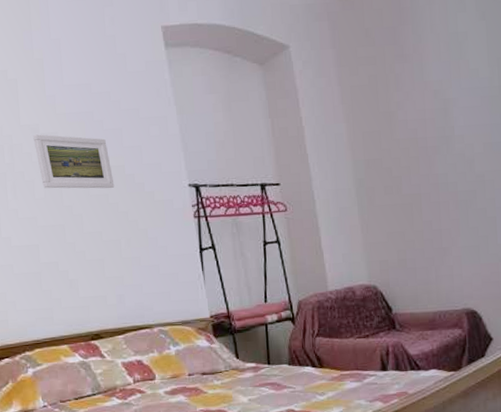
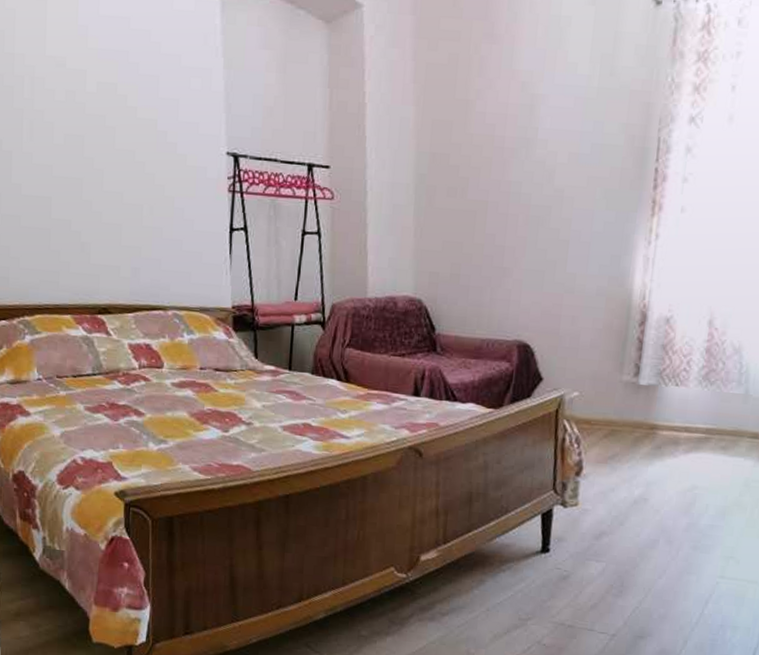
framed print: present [33,134,115,189] -> none [58,69,144,145]

